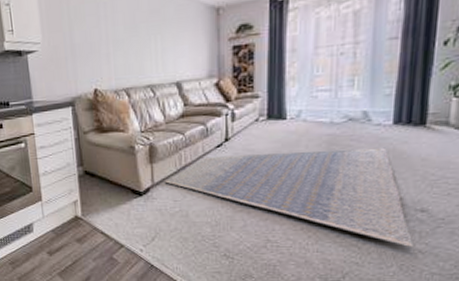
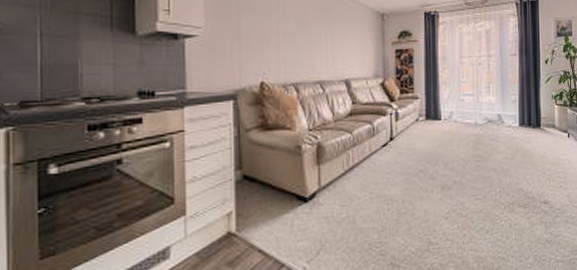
rug: present [164,147,414,248] -> none [331,146,542,239]

